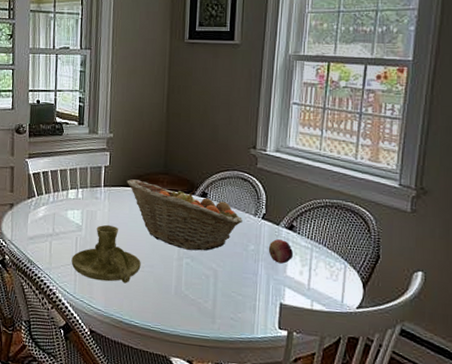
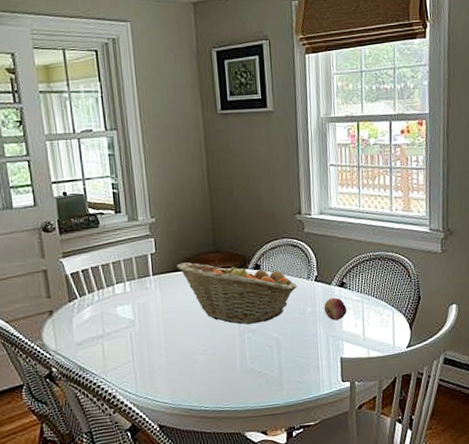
candle holder: present [71,225,141,284] -> none [128,314,203,374]

